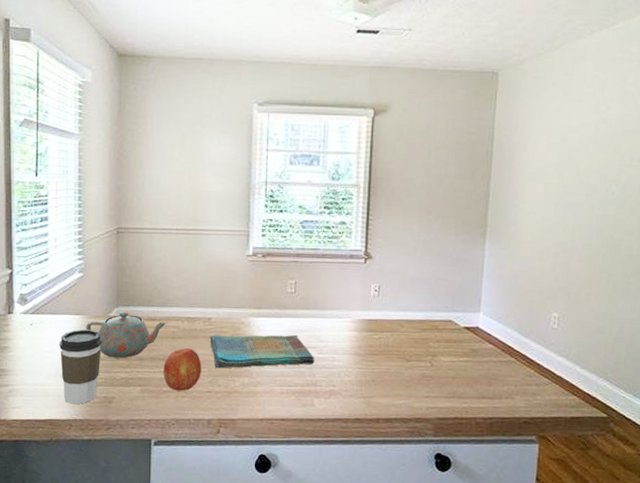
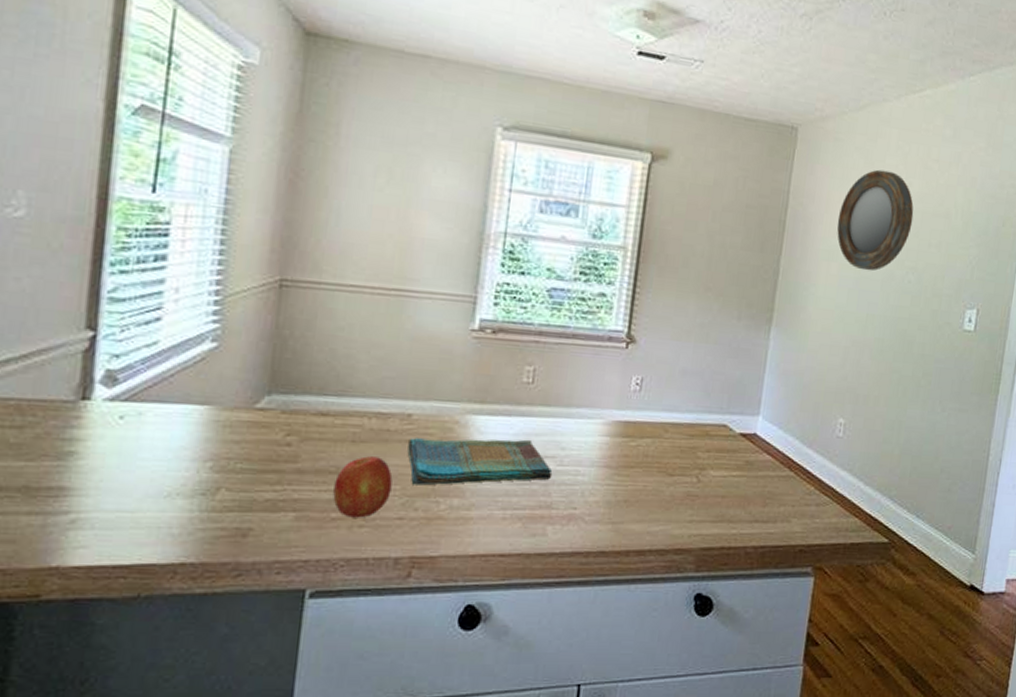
coffee cup: present [59,329,103,404] -> none [166,426,241,540]
teapot: present [86,311,167,359] -> none [215,400,345,471]
home mirror: none [540,99,614,187] -> present [837,169,914,271]

